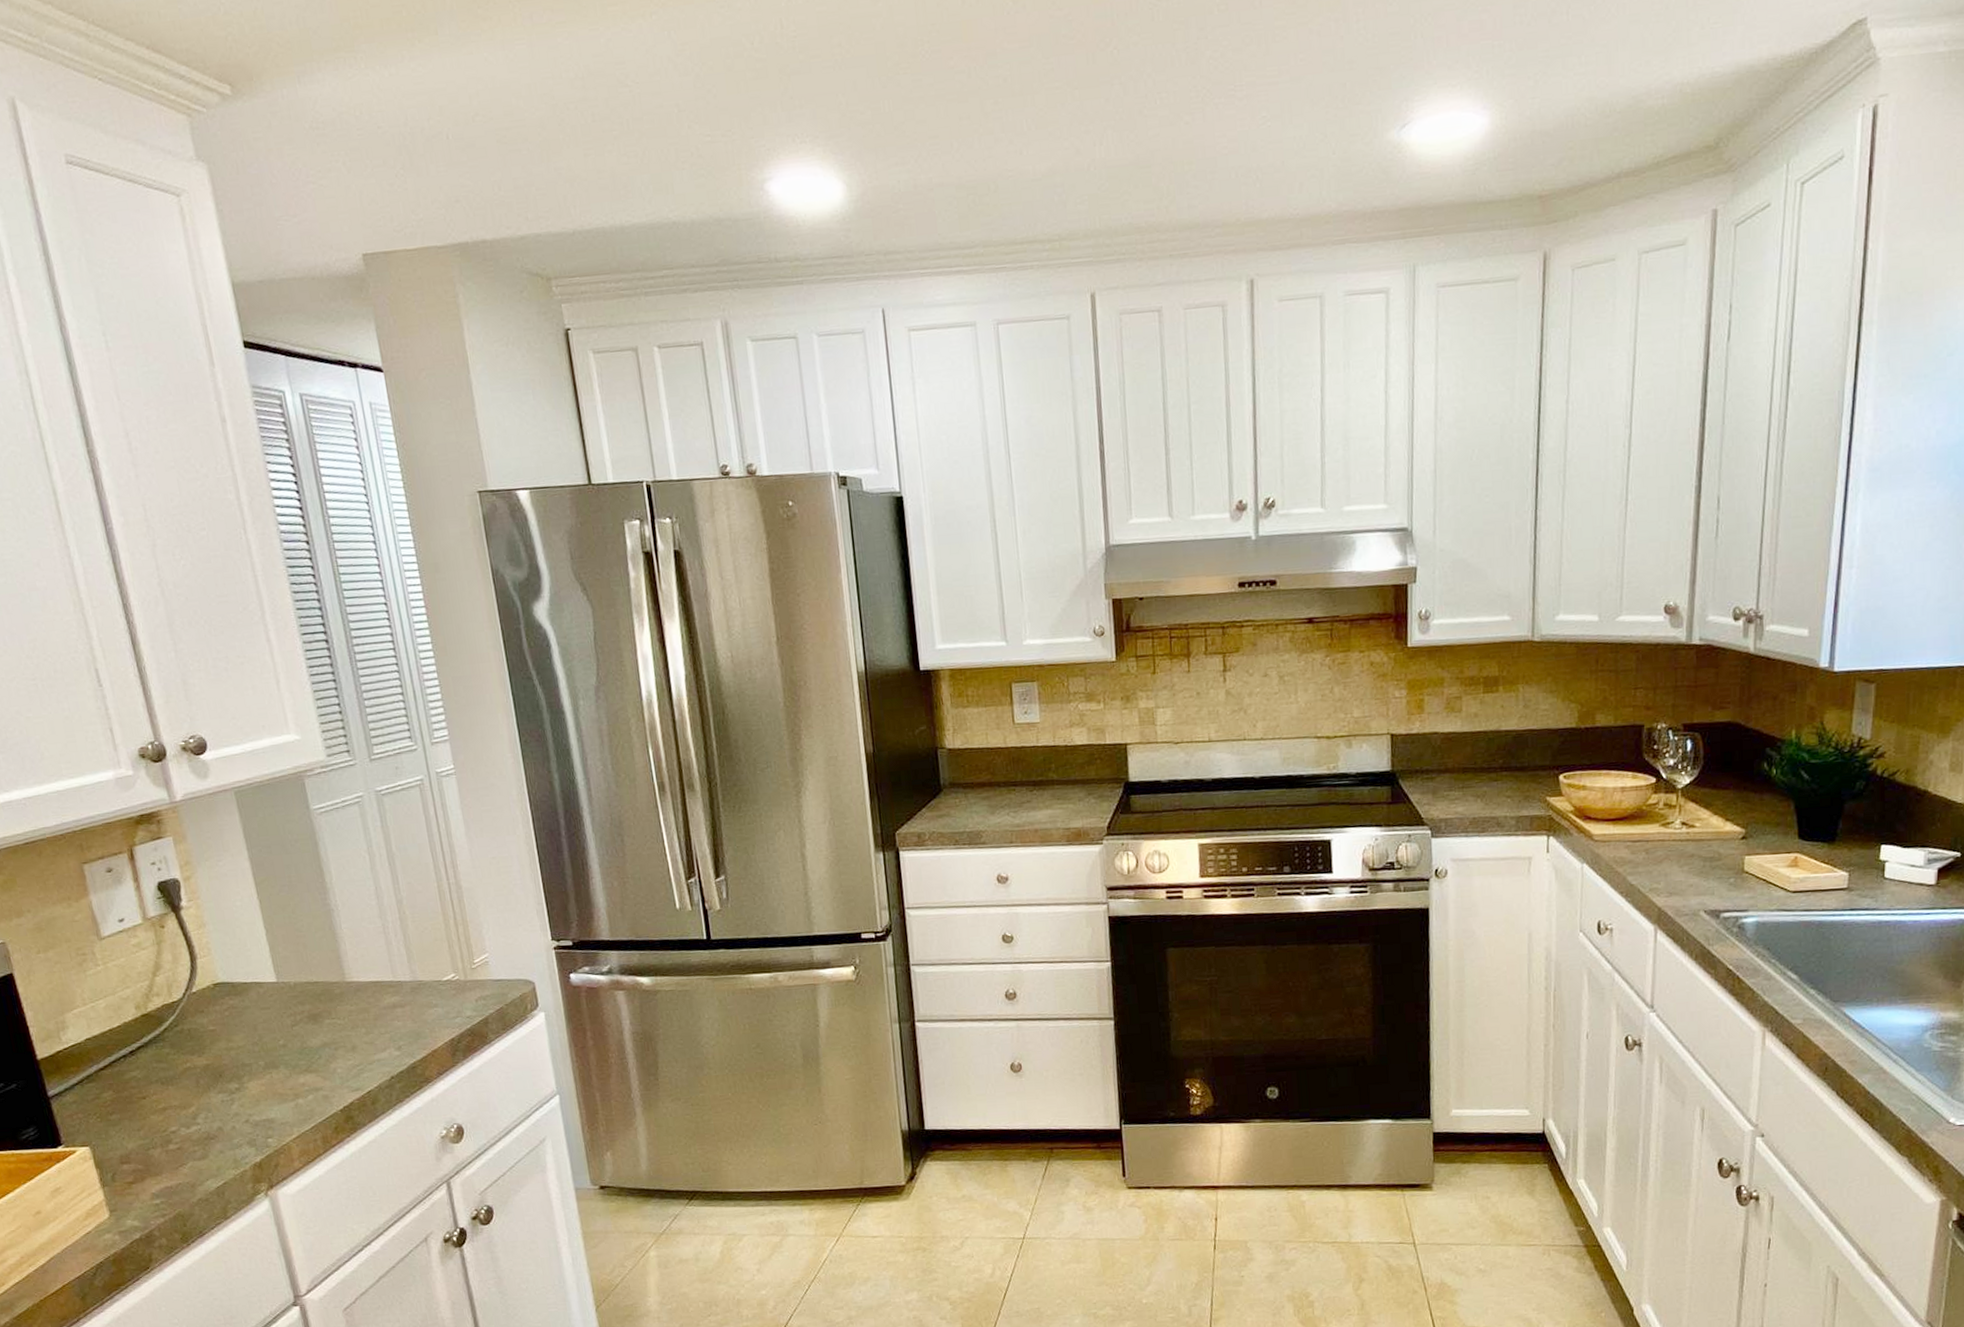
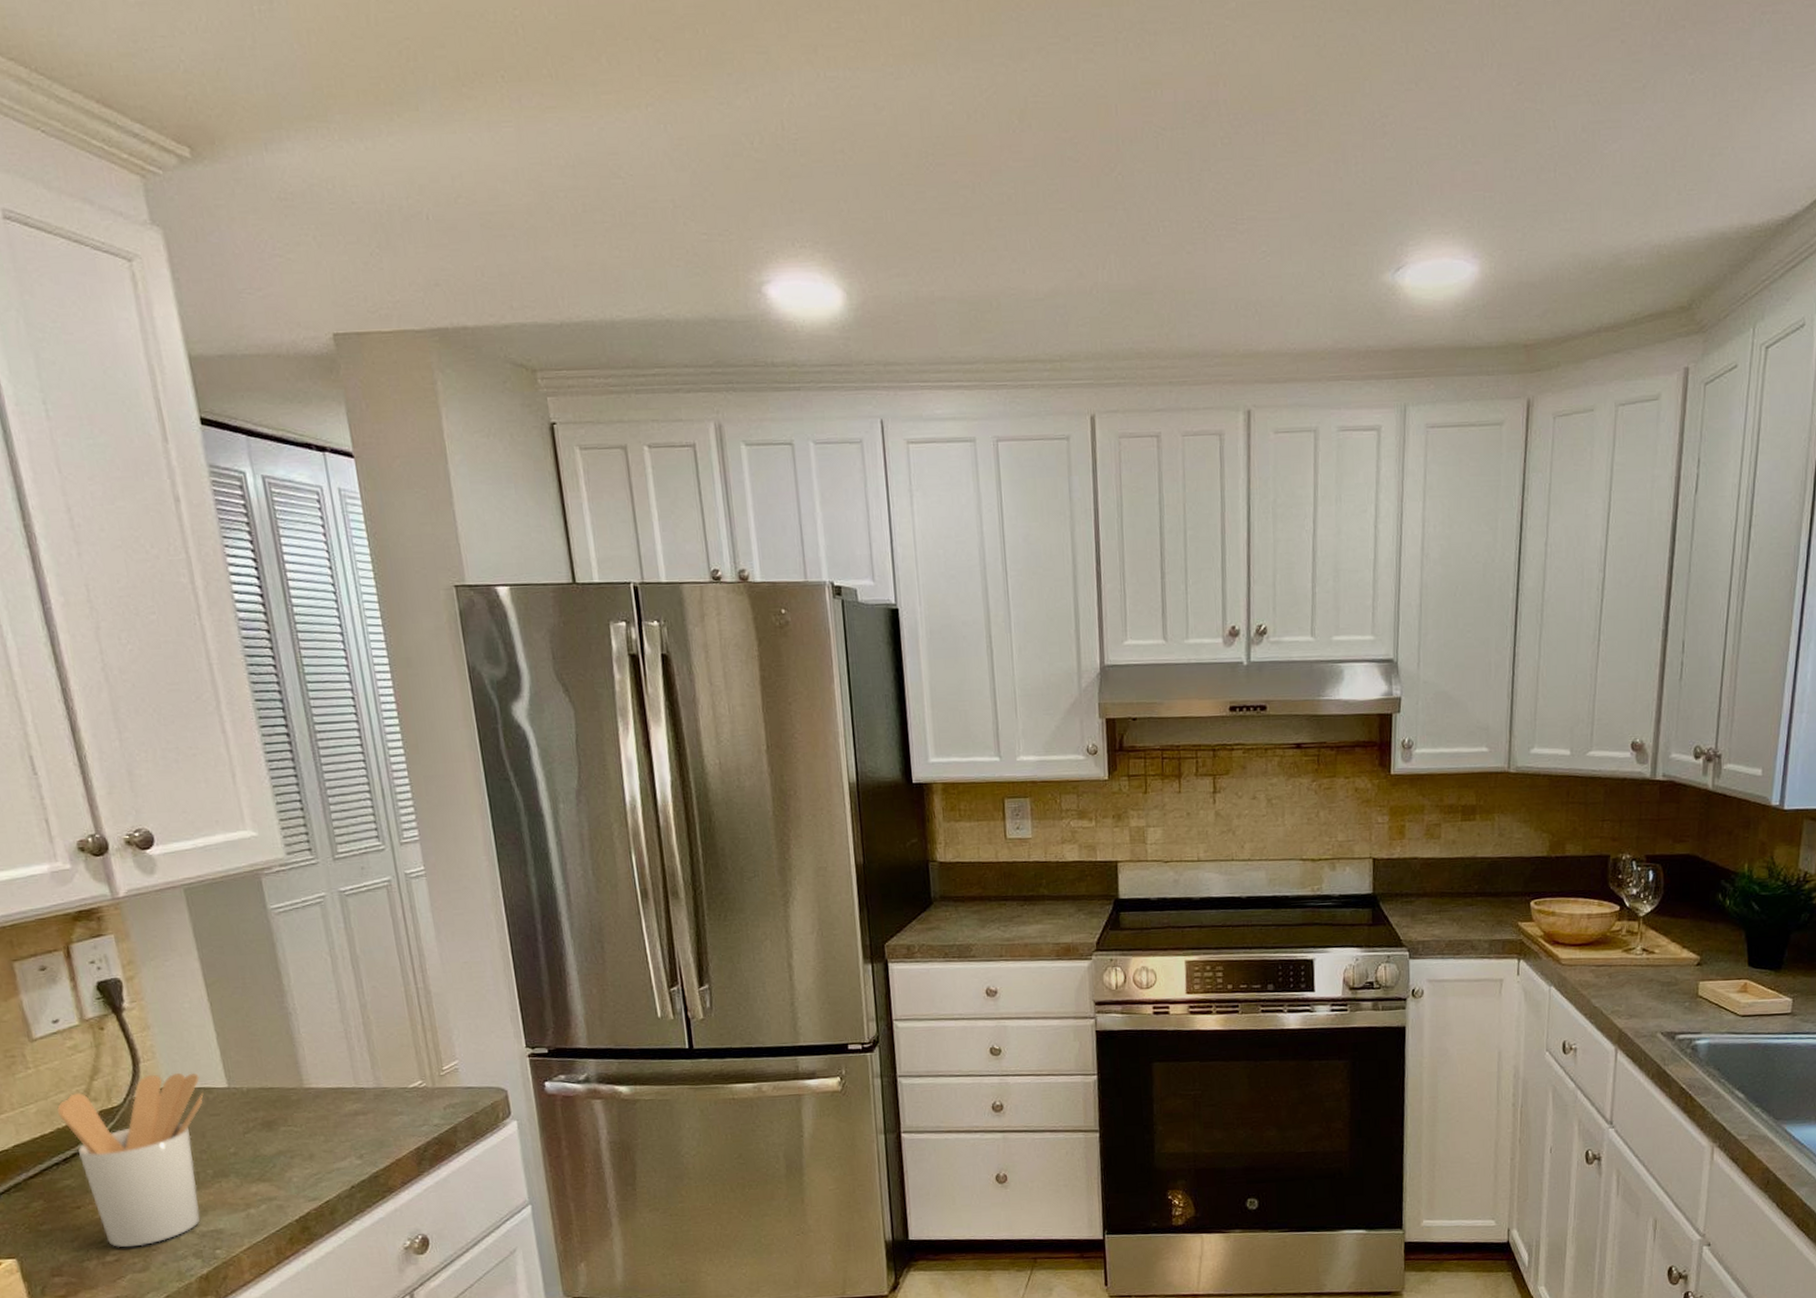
utensil holder: none [124,968,255,1136] -> present [57,1072,204,1248]

